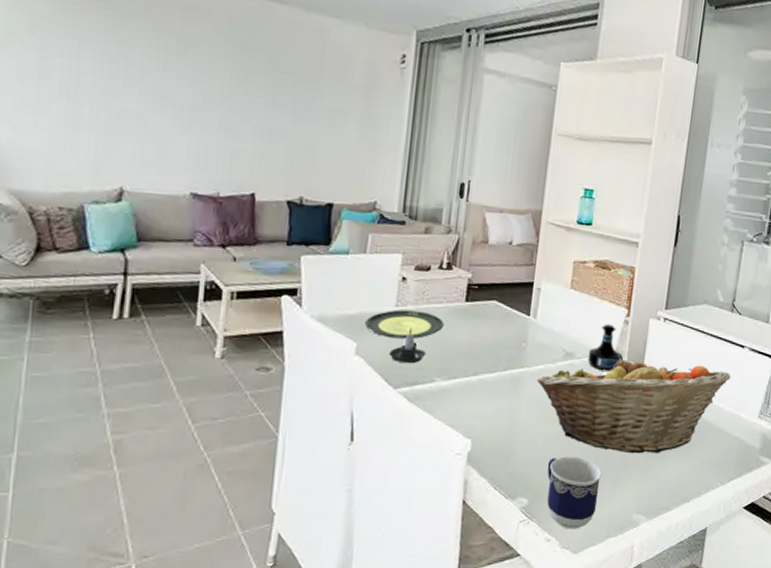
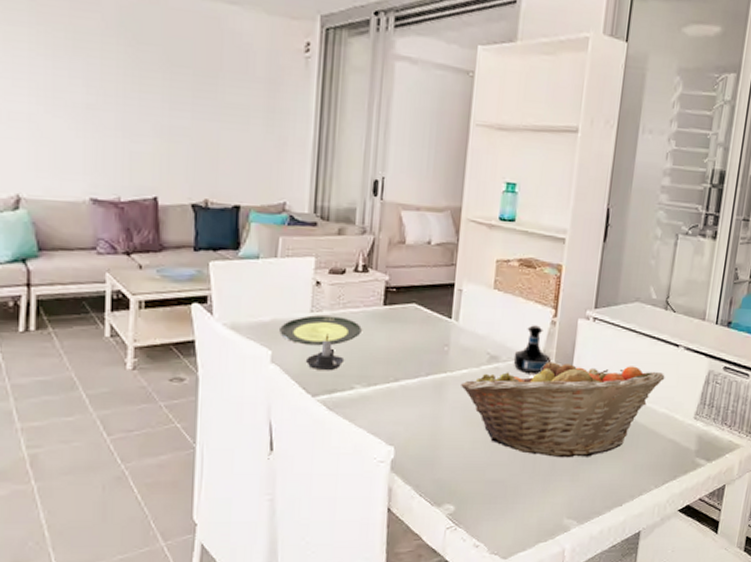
cup: present [547,456,602,529] -> none [473,462,531,535]

